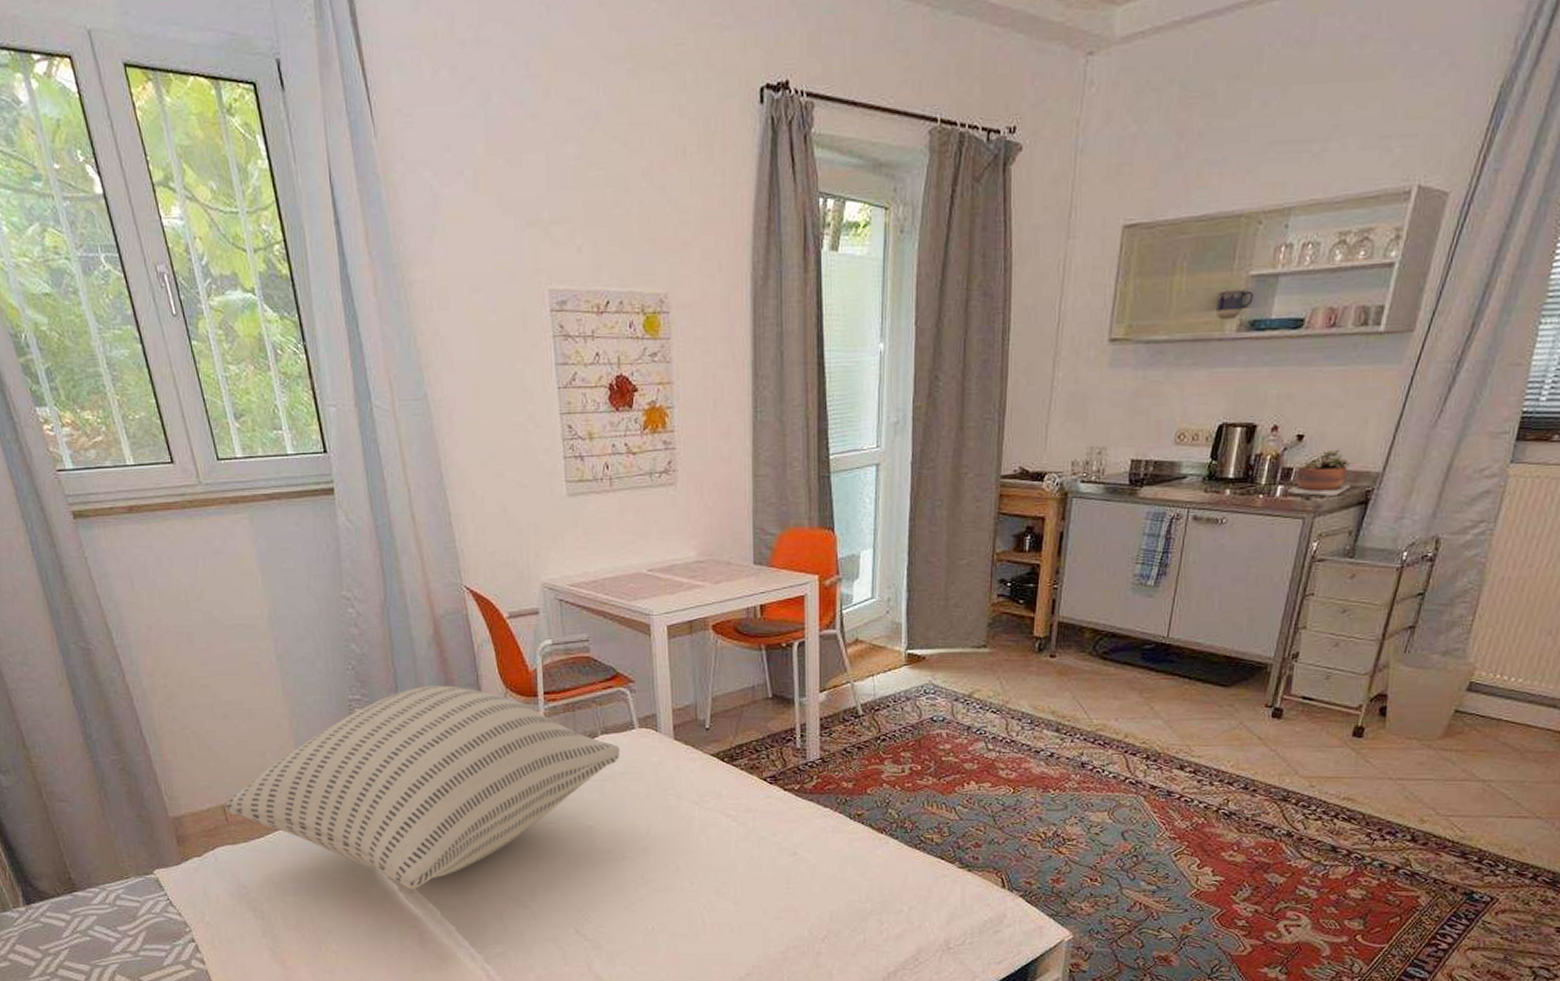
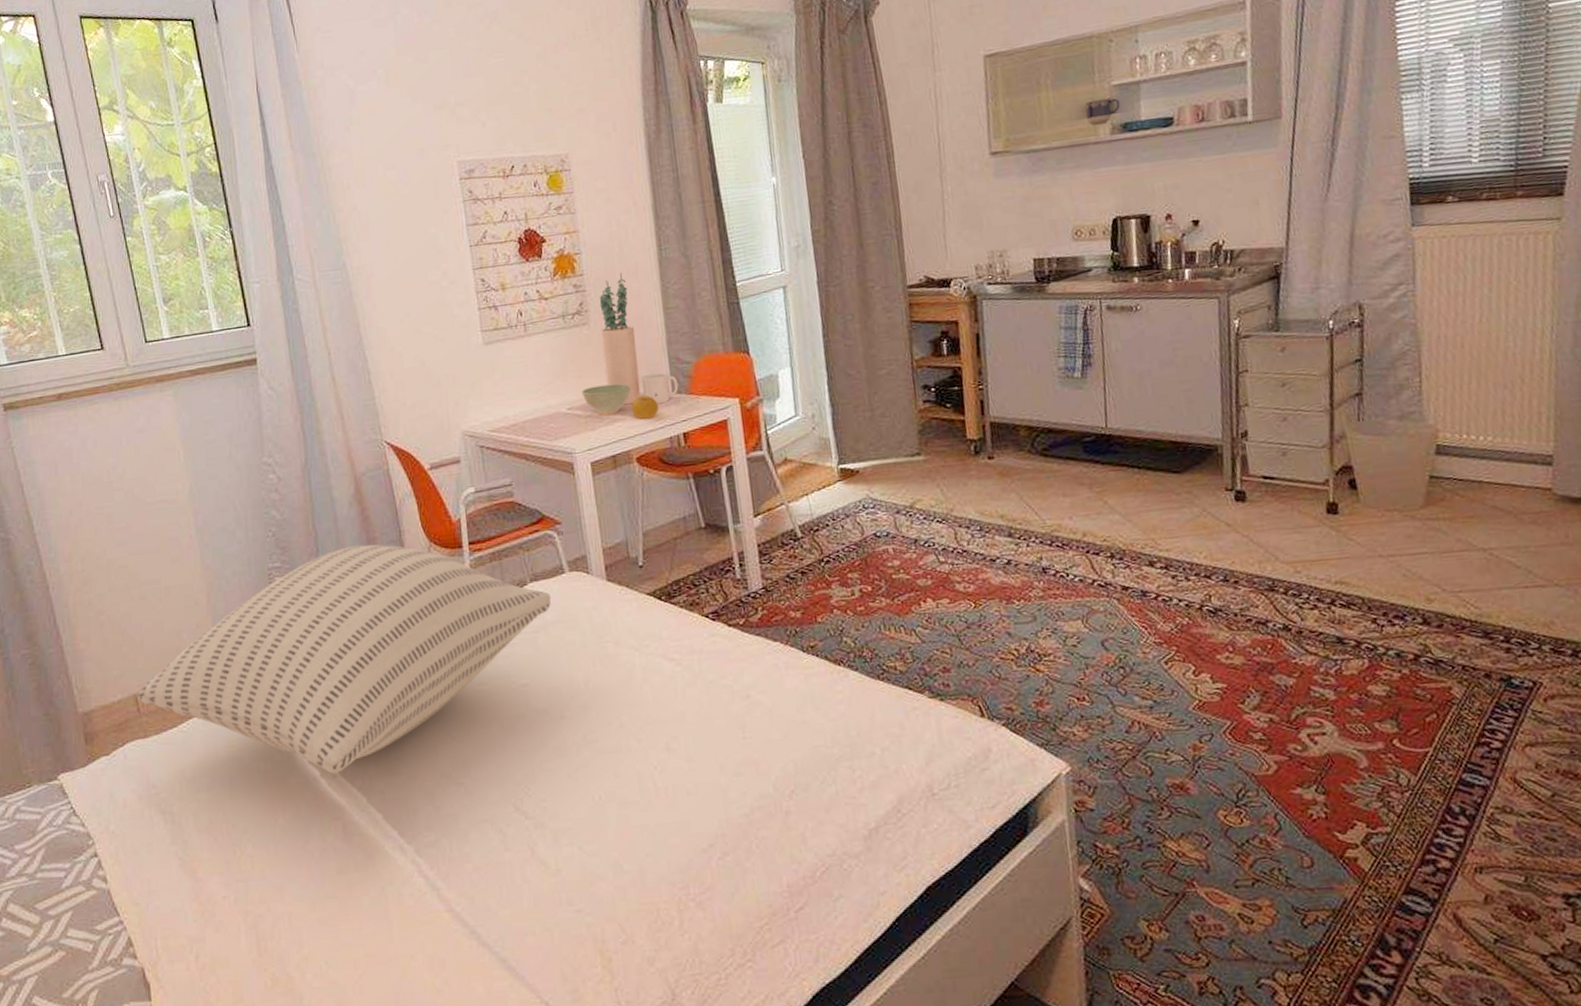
bowl: none [663,549,714,581] -> present [581,383,632,416]
vase: none [686,433,722,572] -> present [599,273,641,406]
fruit: none [711,564,738,587] -> present [631,395,659,419]
mug: none [723,542,760,574] -> present [640,372,679,404]
succulent plant: present [1287,449,1351,496] -> none [1195,230,1258,276]

